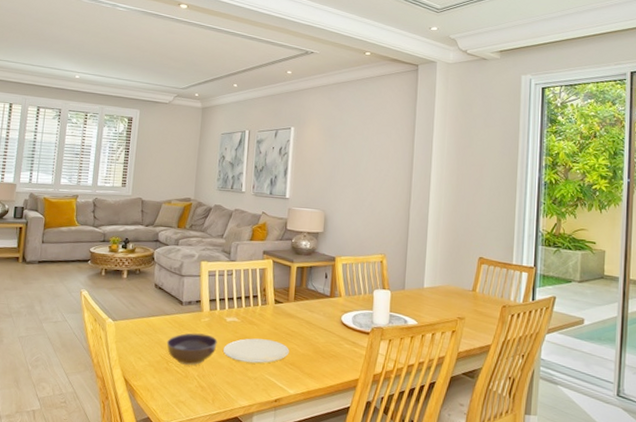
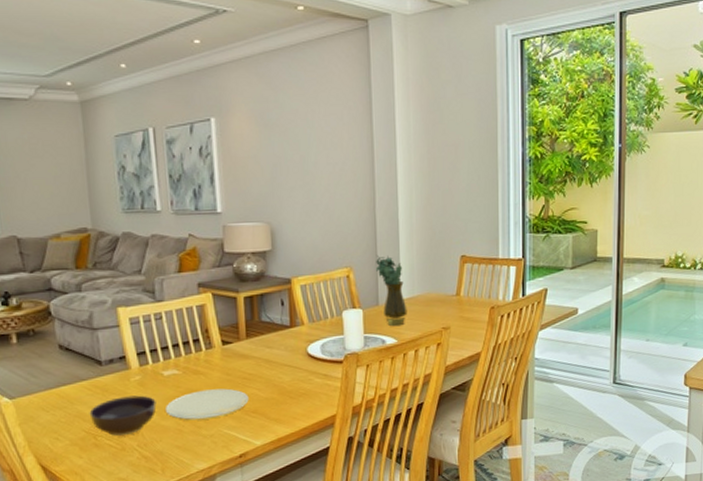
vase: none [406,248,429,310] -> present [376,255,408,327]

